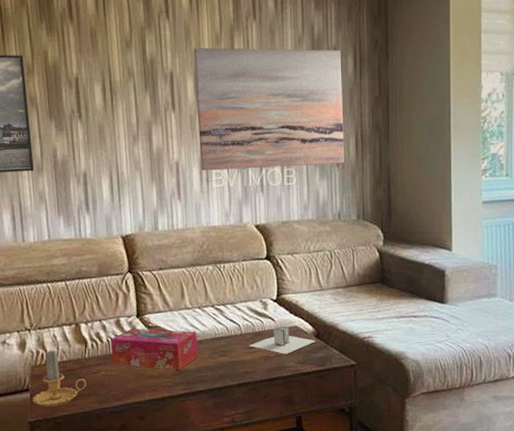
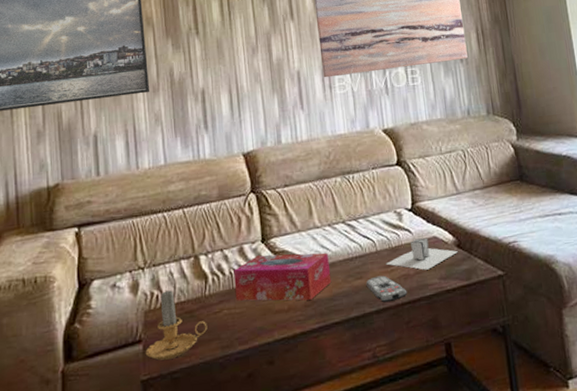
remote control: none [229,355,267,379] -> present [366,275,408,303]

